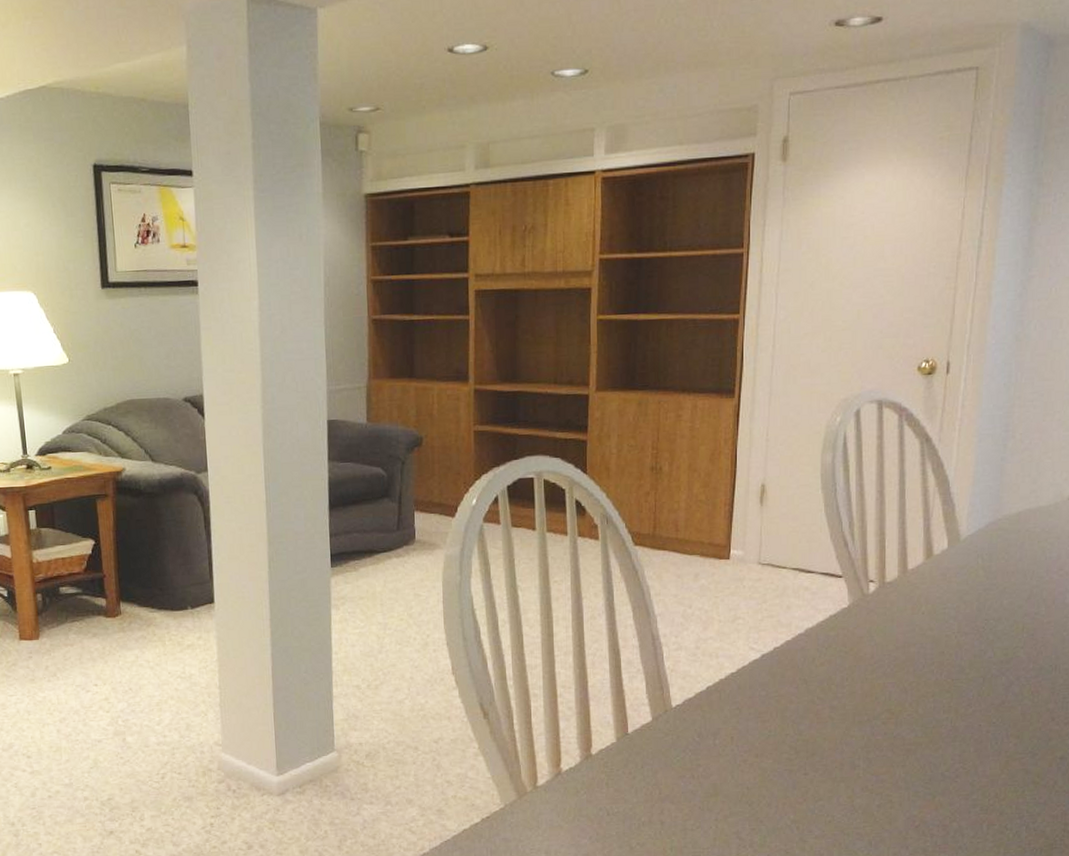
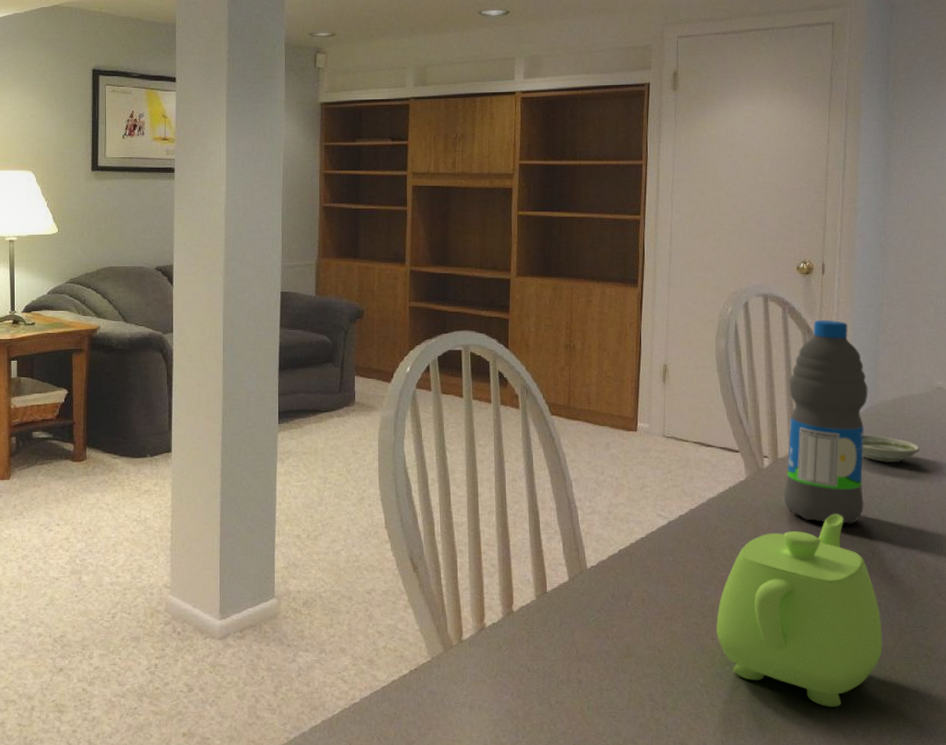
teapot: none [810,639,989,838] -> present [716,514,883,707]
water bottle: none [889,425,991,649] -> present [783,319,868,524]
saucer: none [979,552,1044,582] -> present [862,434,920,462]

